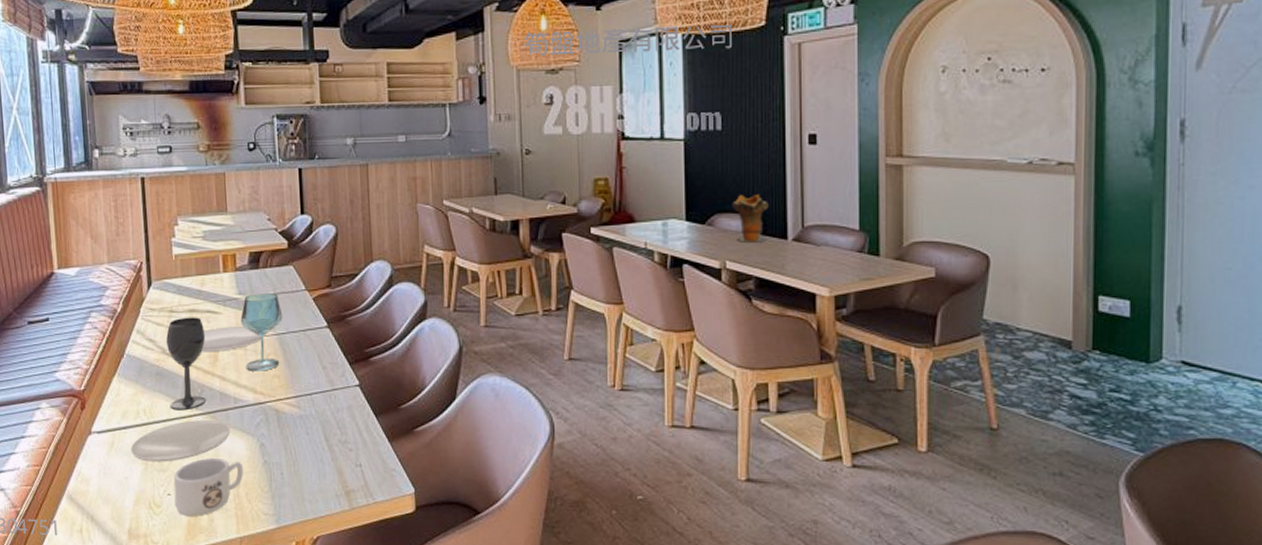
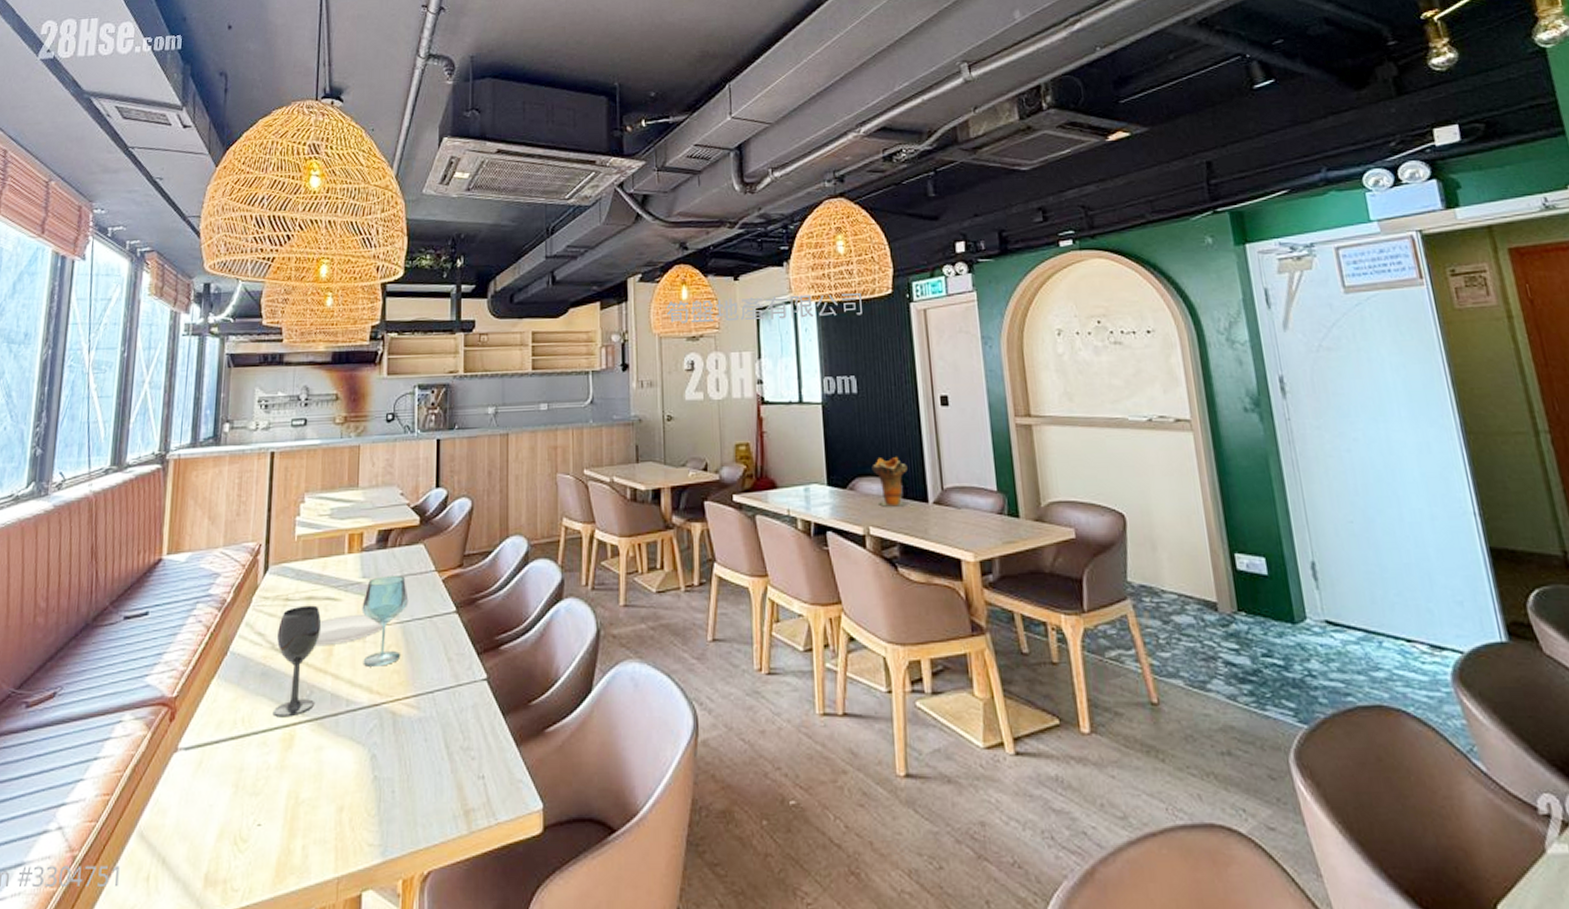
plate: present [130,420,231,462] -> none [220,728,339,784]
mug: present [173,457,244,516] -> none [264,774,350,852]

